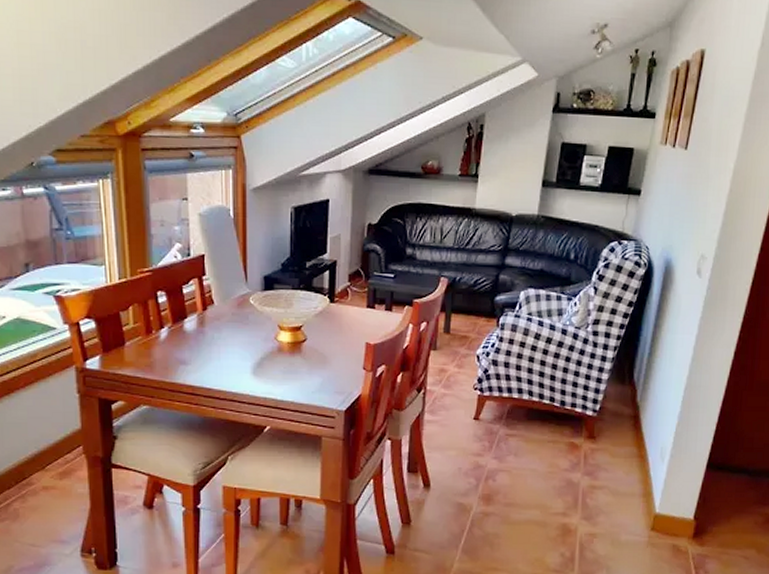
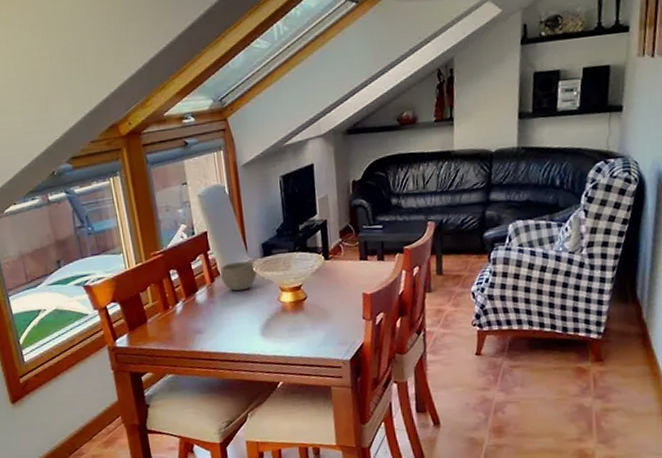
bowl: none [214,292,256,324] -> present [220,261,258,292]

